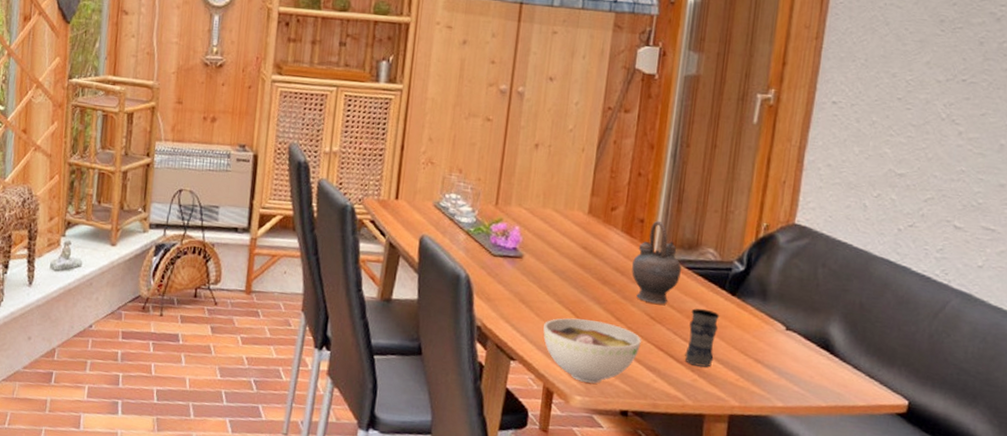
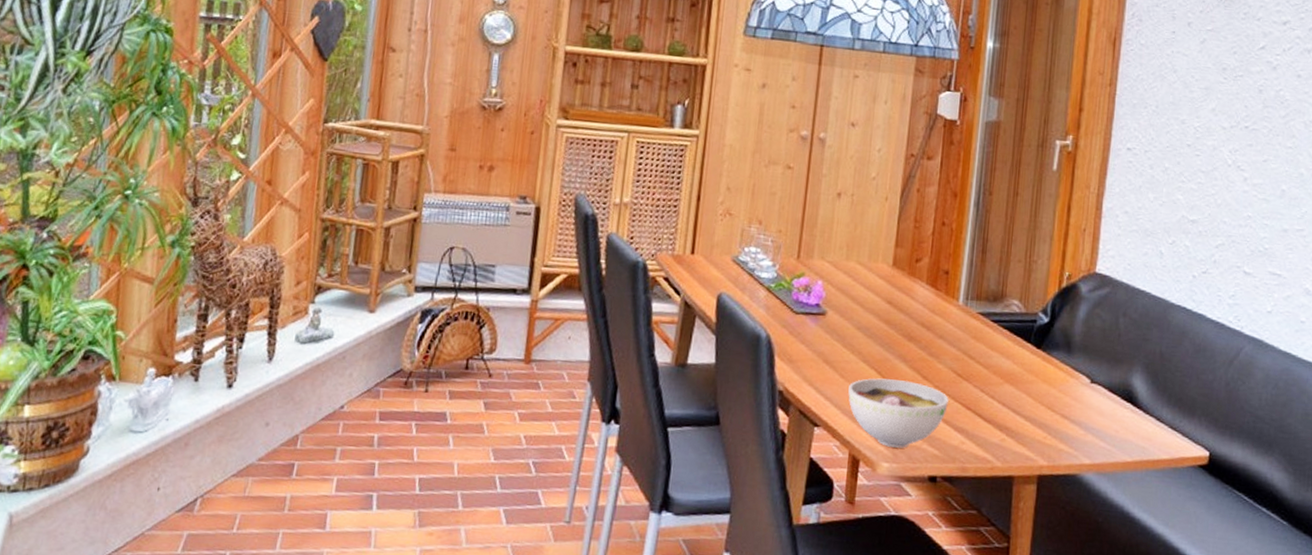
teapot: present [631,220,681,304] -> none [937,271,987,360]
jar: present [685,308,720,367] -> none [992,363,1026,426]

